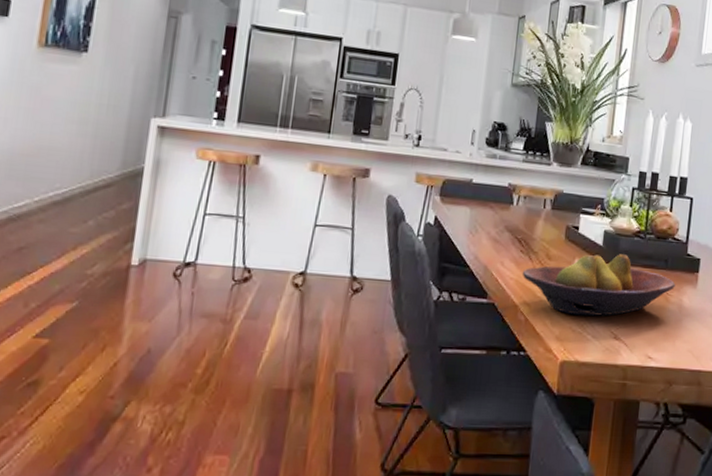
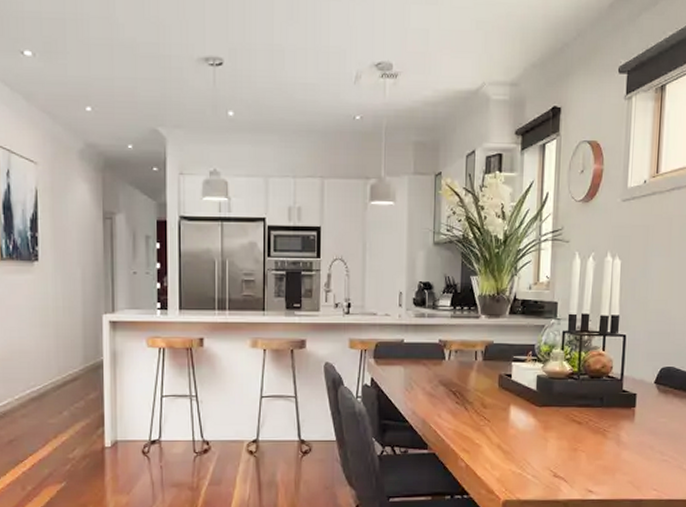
fruit bowl: present [522,254,675,317] -> none [459,396,612,458]

